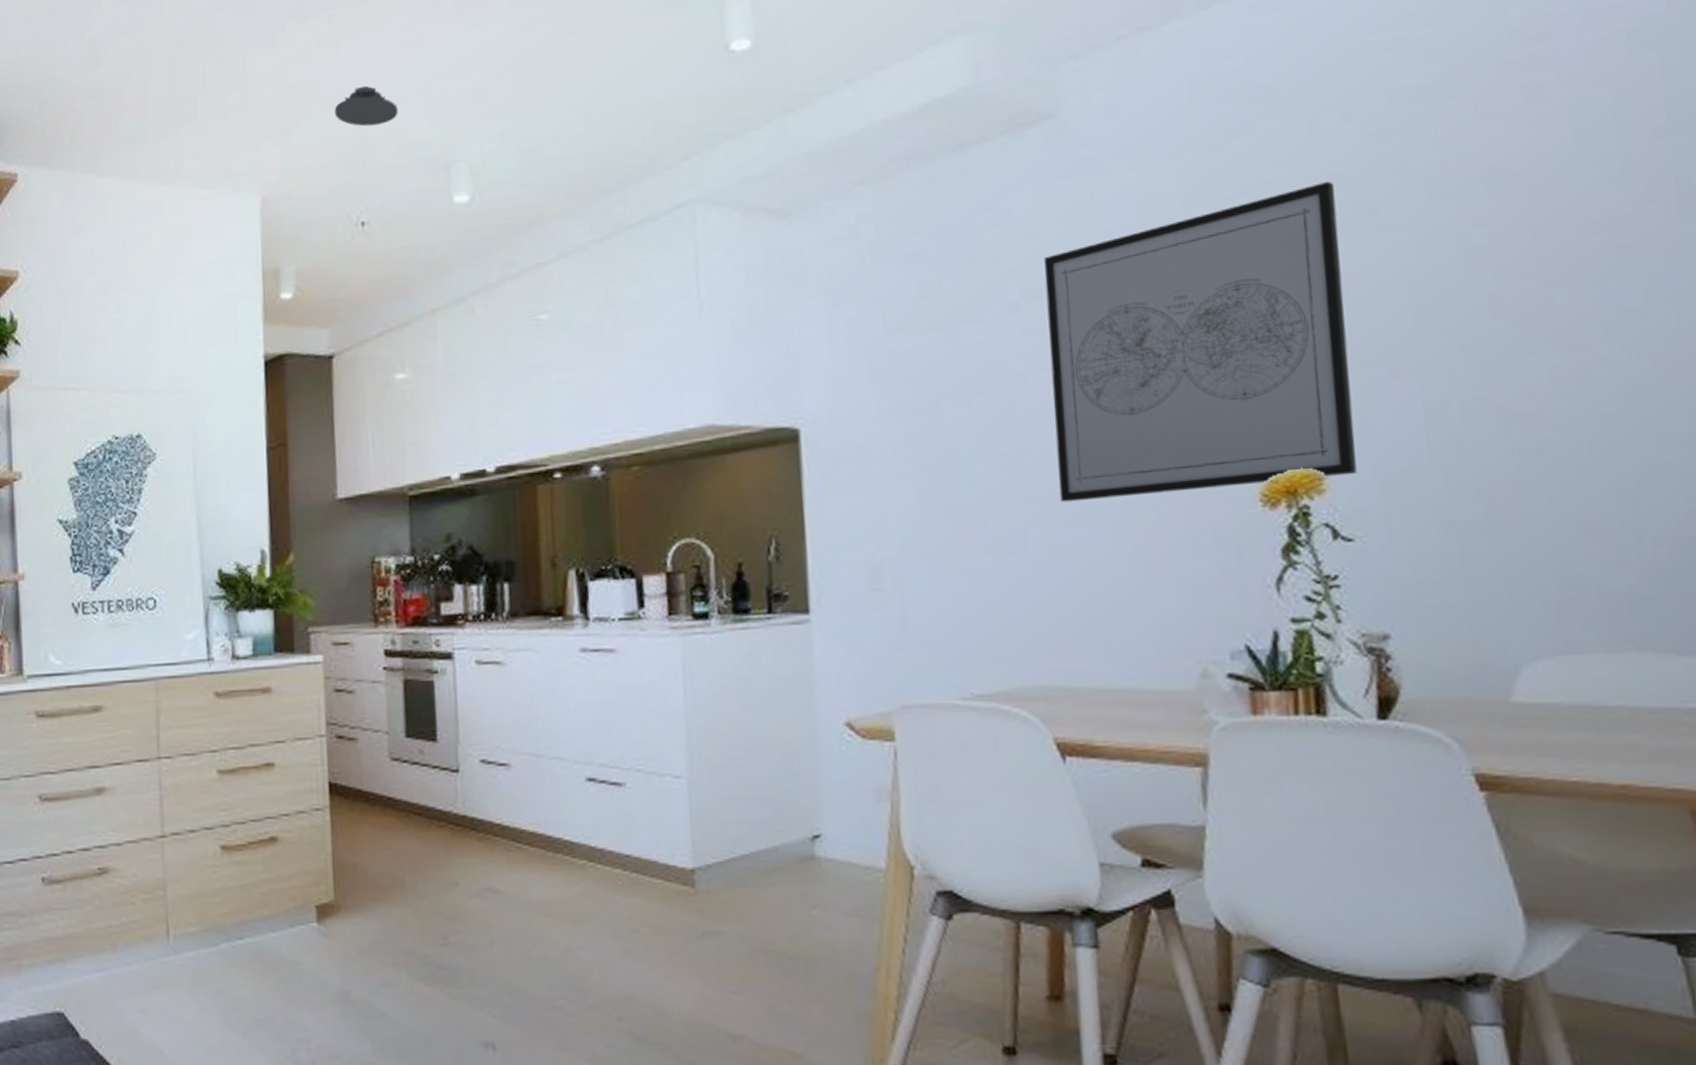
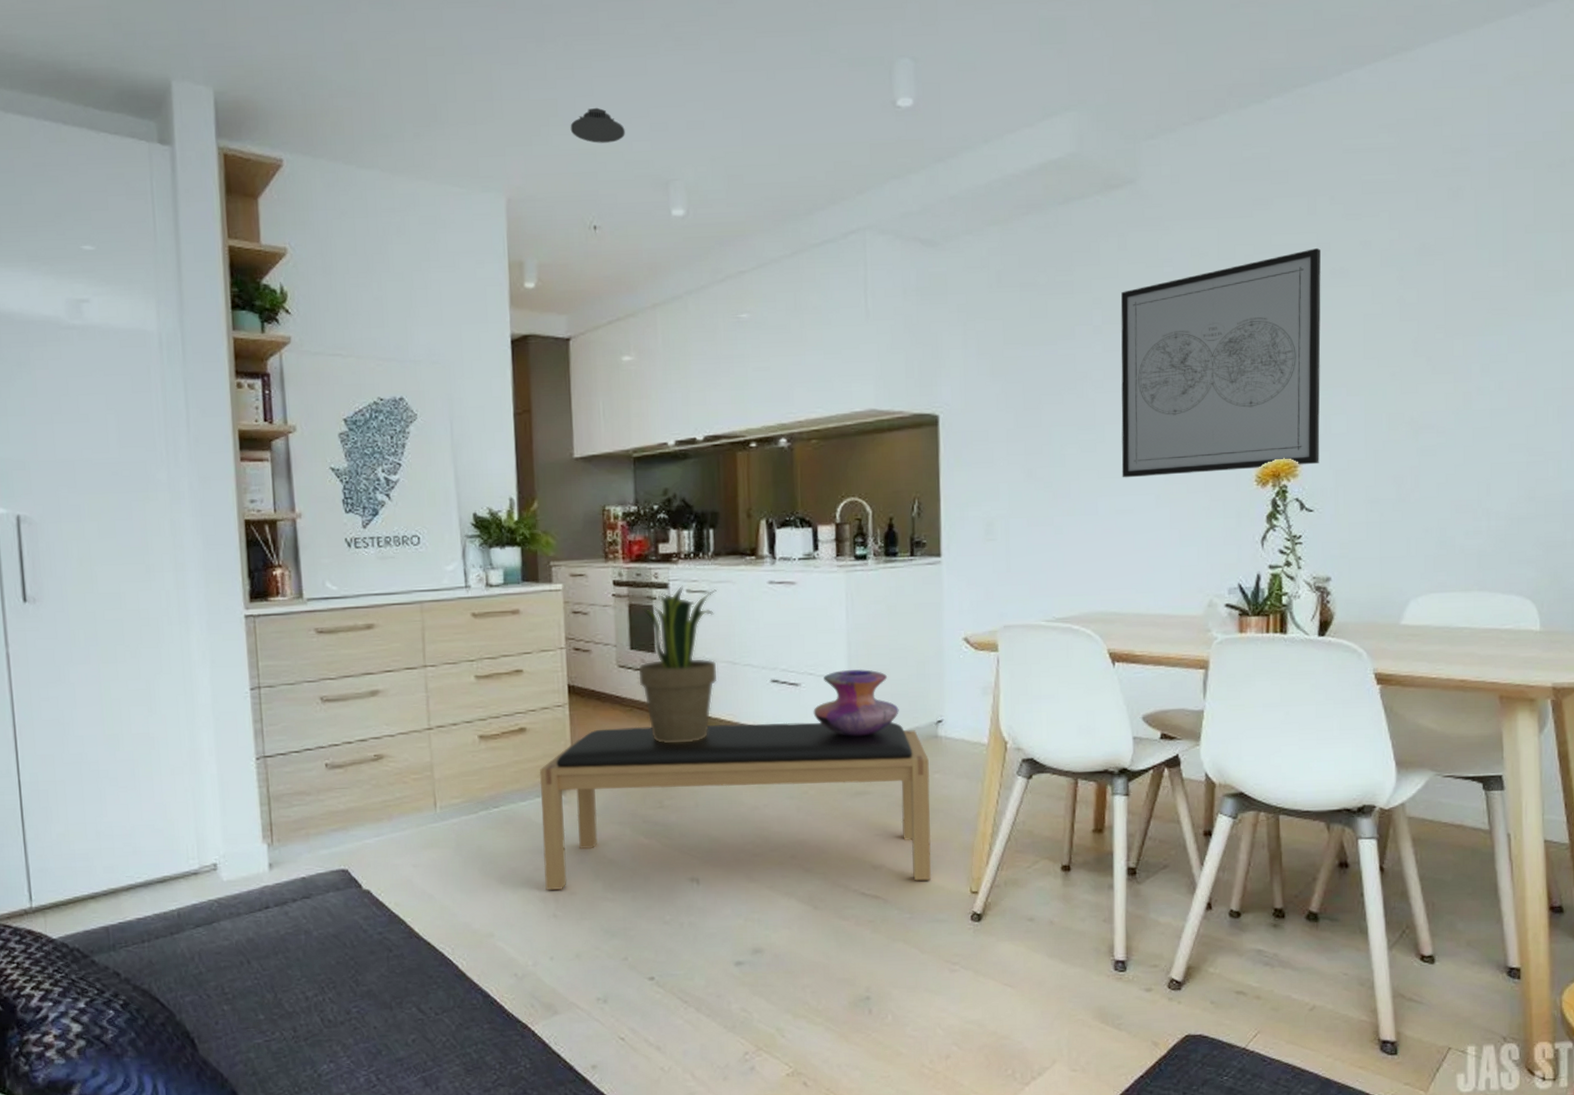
bench: none [293,835,813,1060] -> present [539,722,932,890]
potted plant: none [416,655,515,860] -> present [638,585,717,744]
decorative vase: none [642,765,760,856] -> present [813,669,899,737]

